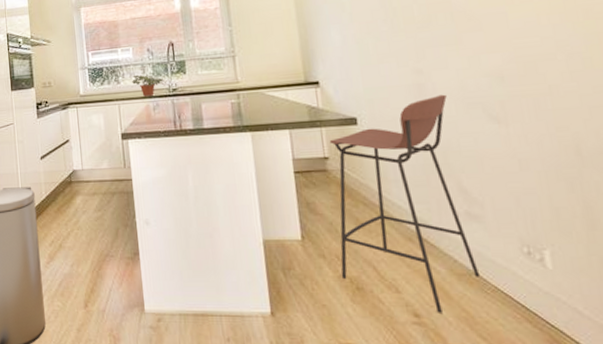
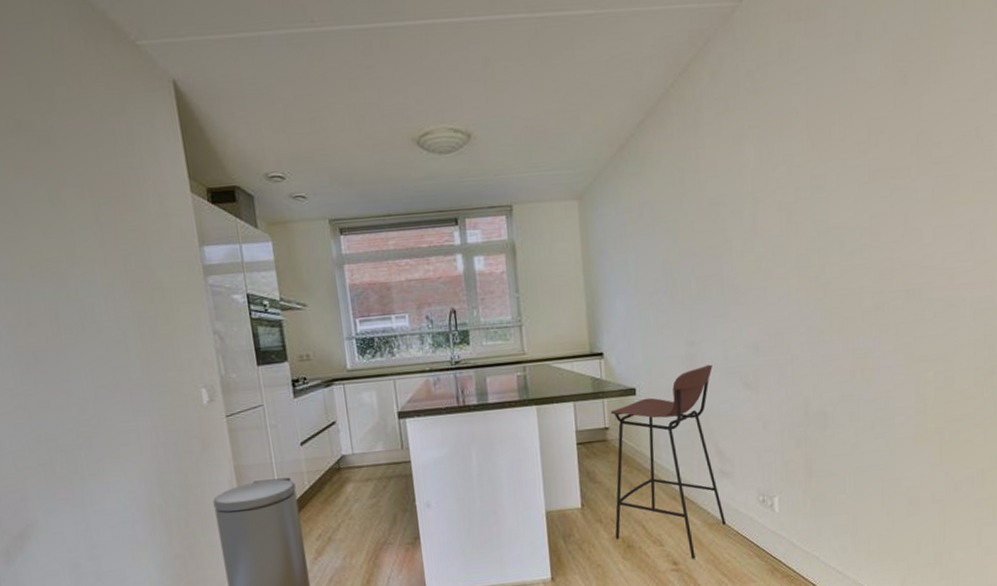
potted plant: present [132,73,169,98] -> none [409,344,451,371]

